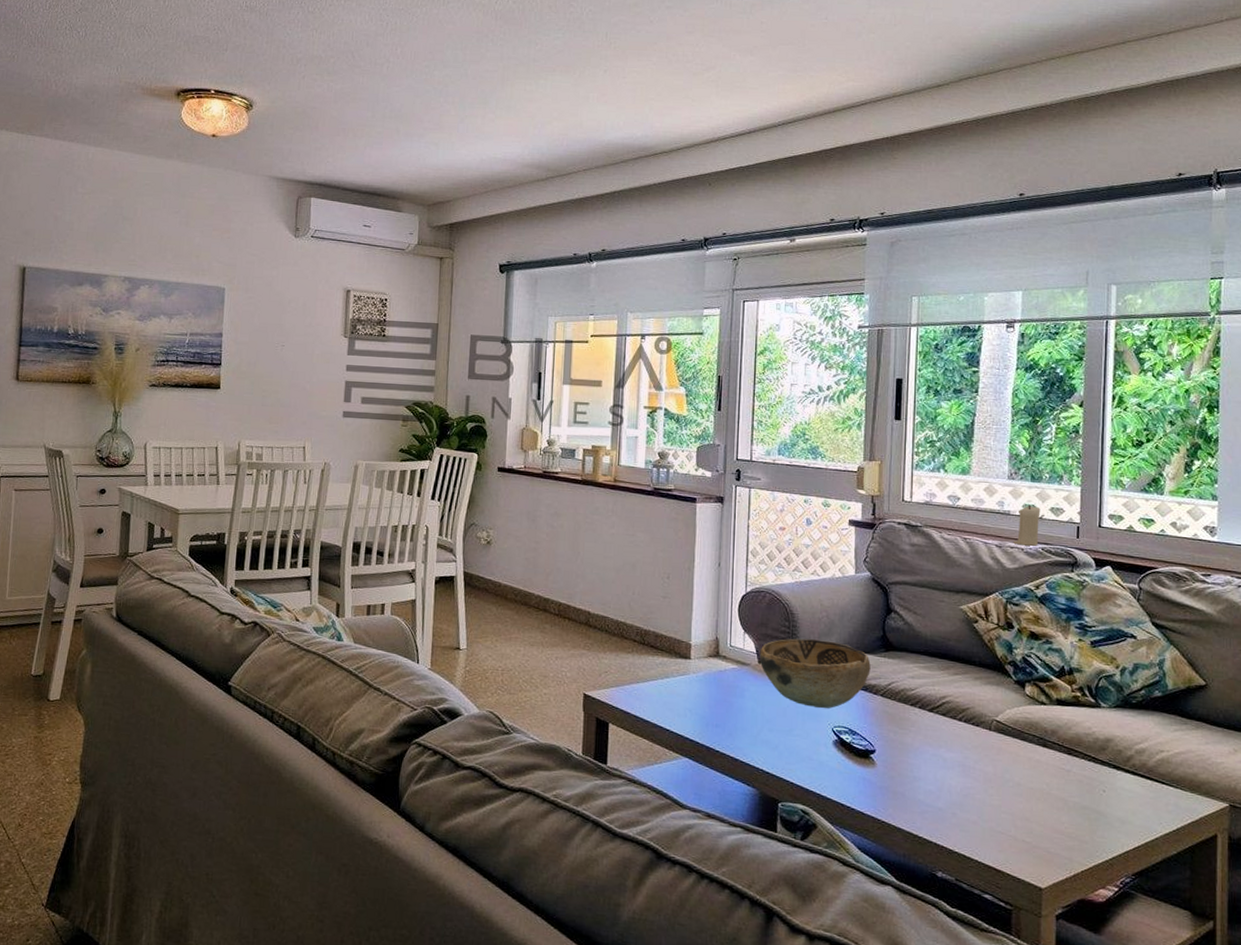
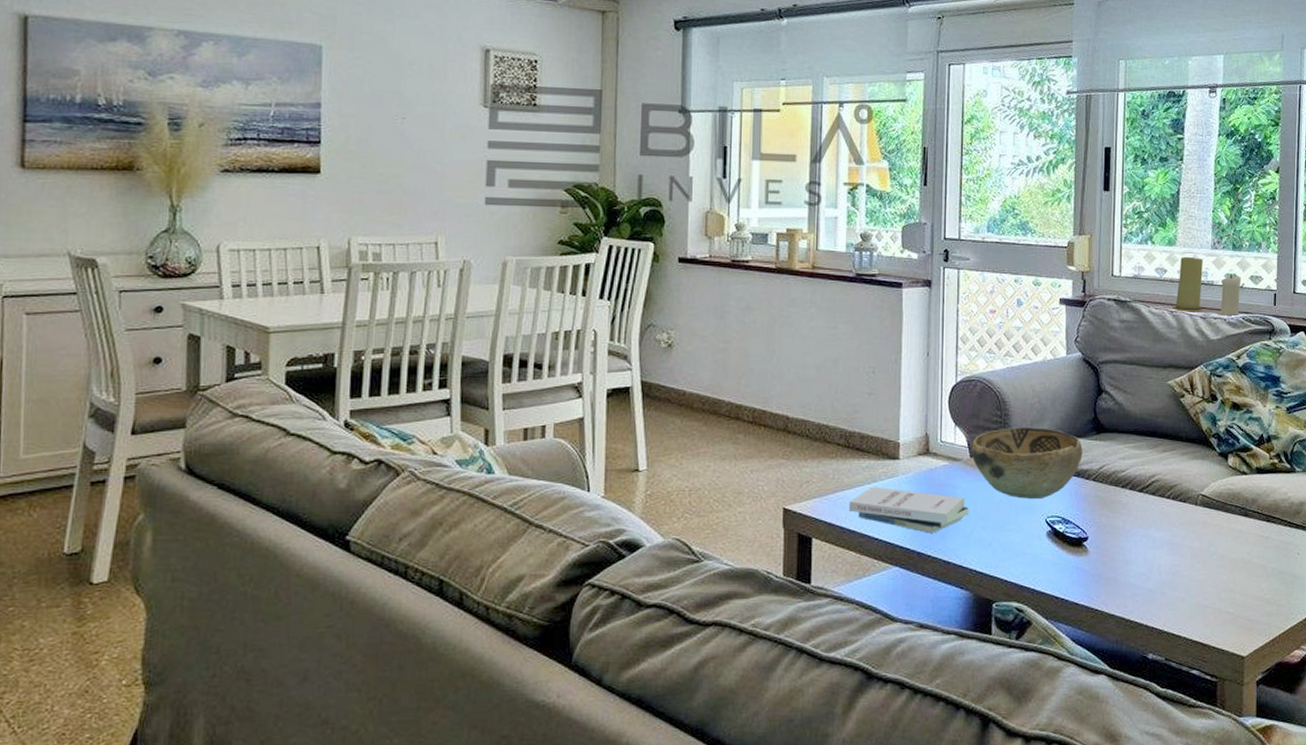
books: none [642,681,756,730] -> present [848,486,969,533]
candle: none [966,485,999,541] -> present [1173,256,1204,312]

